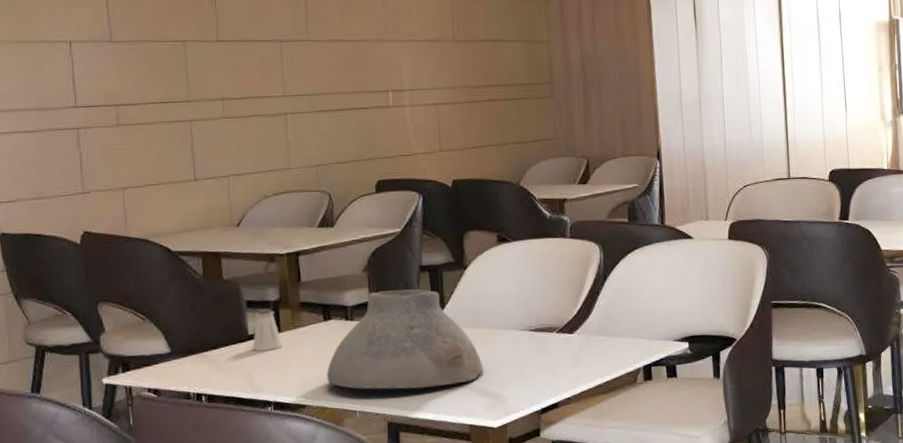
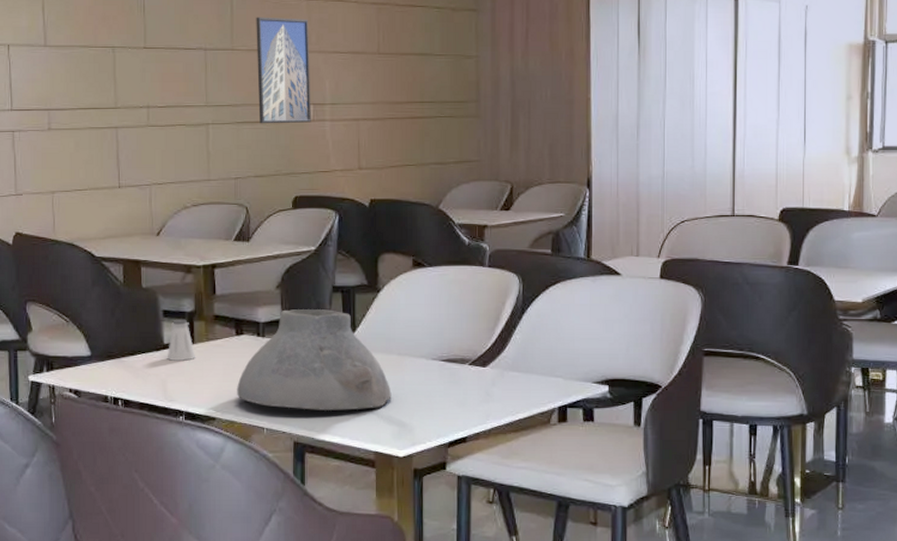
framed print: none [331,8,391,112] -> present [256,17,311,124]

